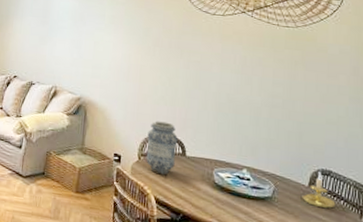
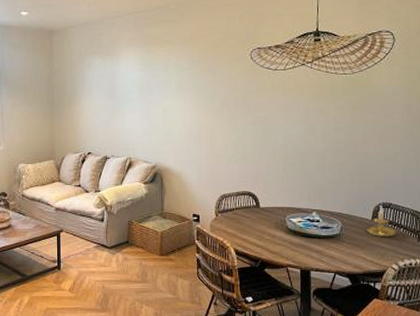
vase: present [146,121,178,176] -> none [222,178,251,228]

